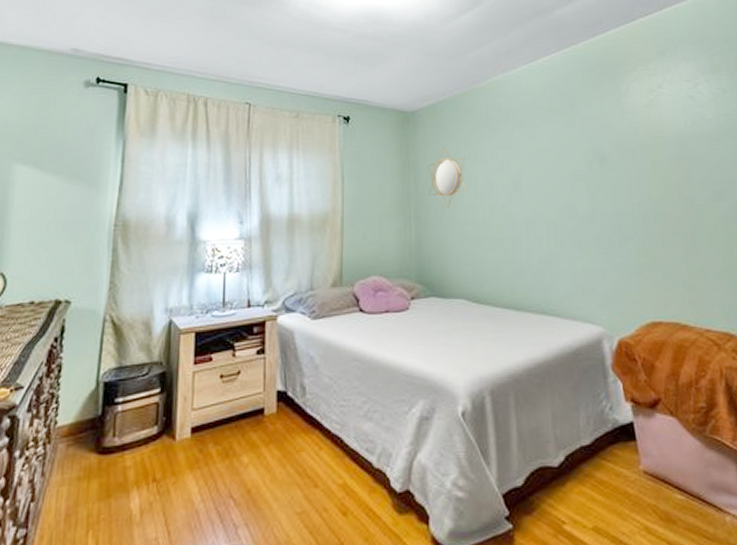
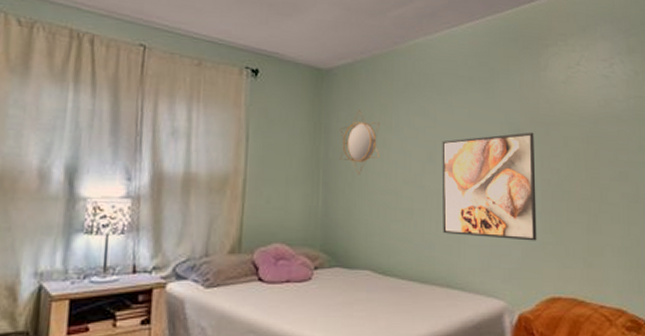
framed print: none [527,157,632,265] -> present [442,132,537,241]

